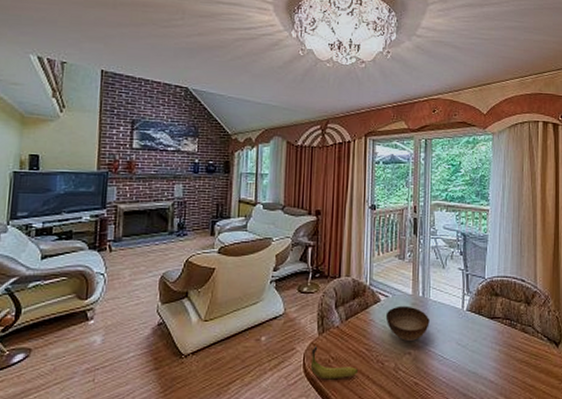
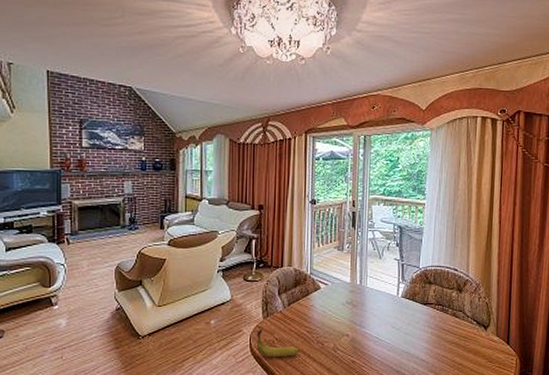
bowl: present [385,306,430,341] -> none [325,293,366,324]

